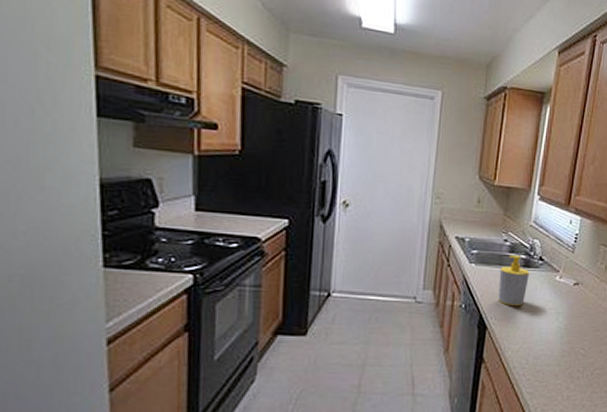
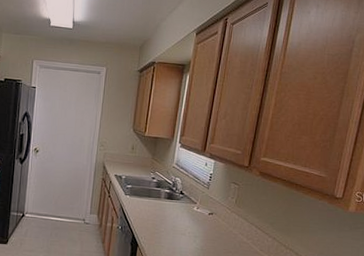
soap bottle: present [498,255,530,306] -> none [147,189,173,229]

